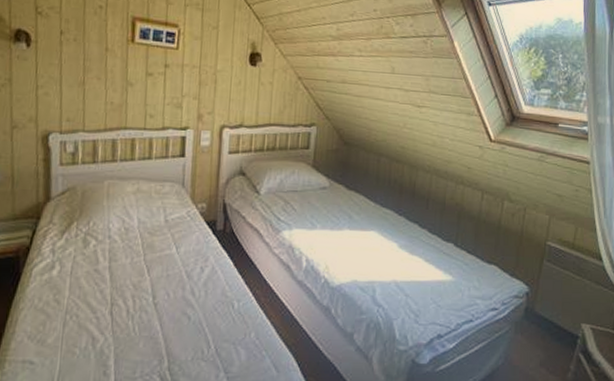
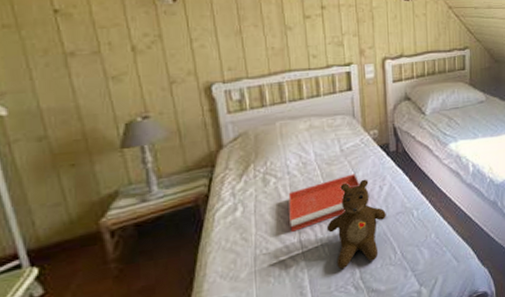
tray: none [103,248,181,302] -> present [288,174,361,232]
teddy bear: none [139,256,204,355] -> present [326,179,386,270]

